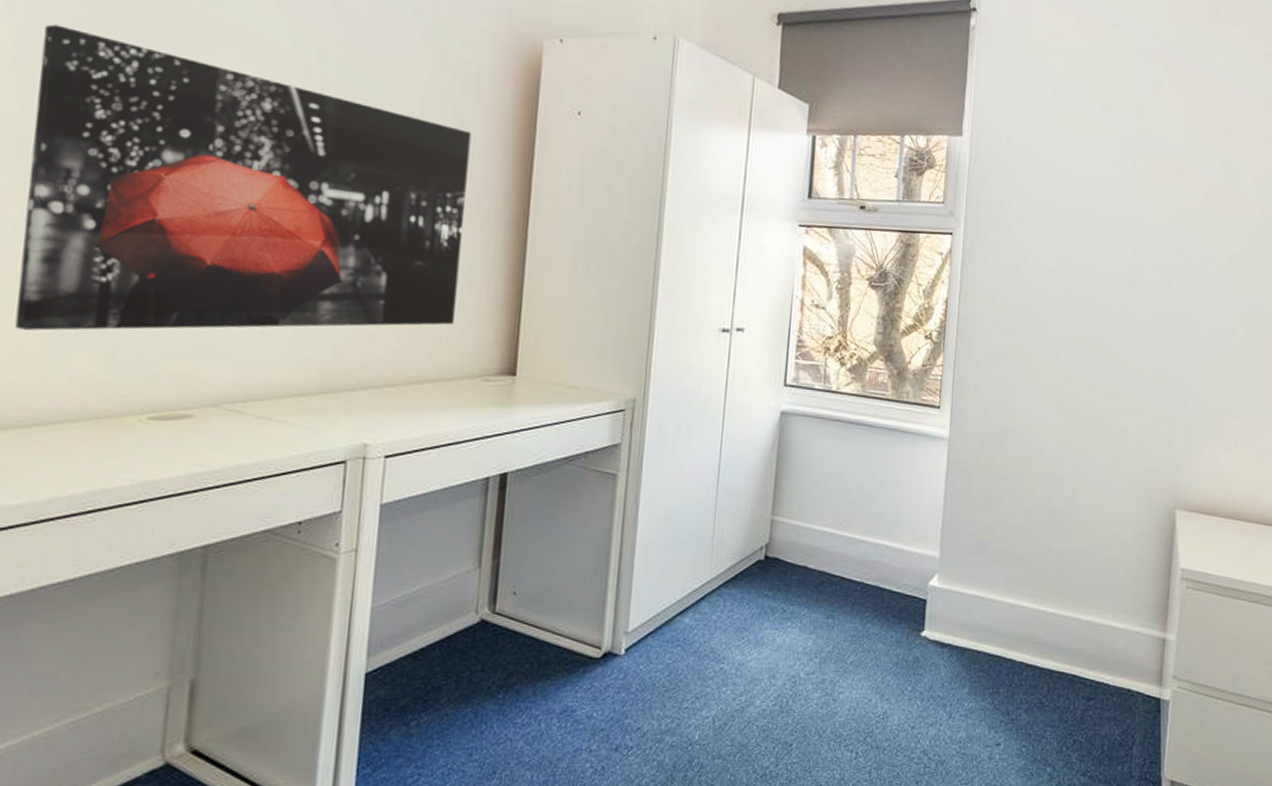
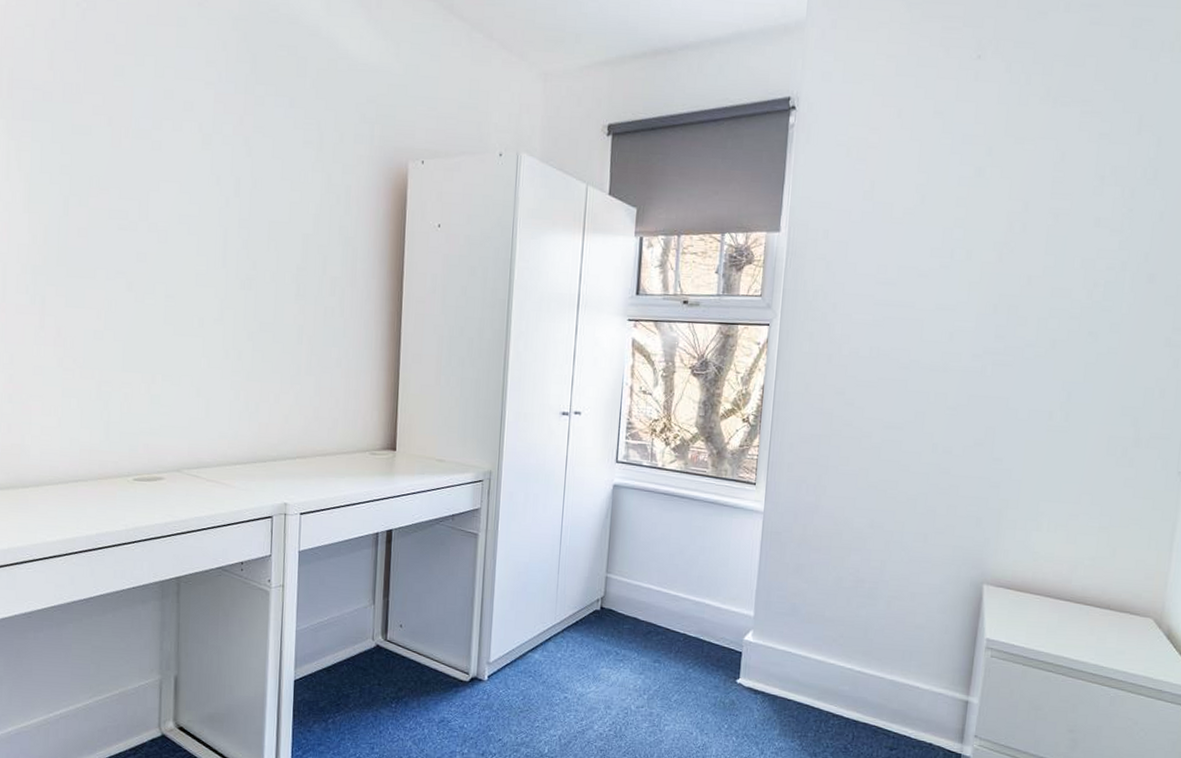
wall art: present [15,24,472,331] -> none [41,173,354,412]

